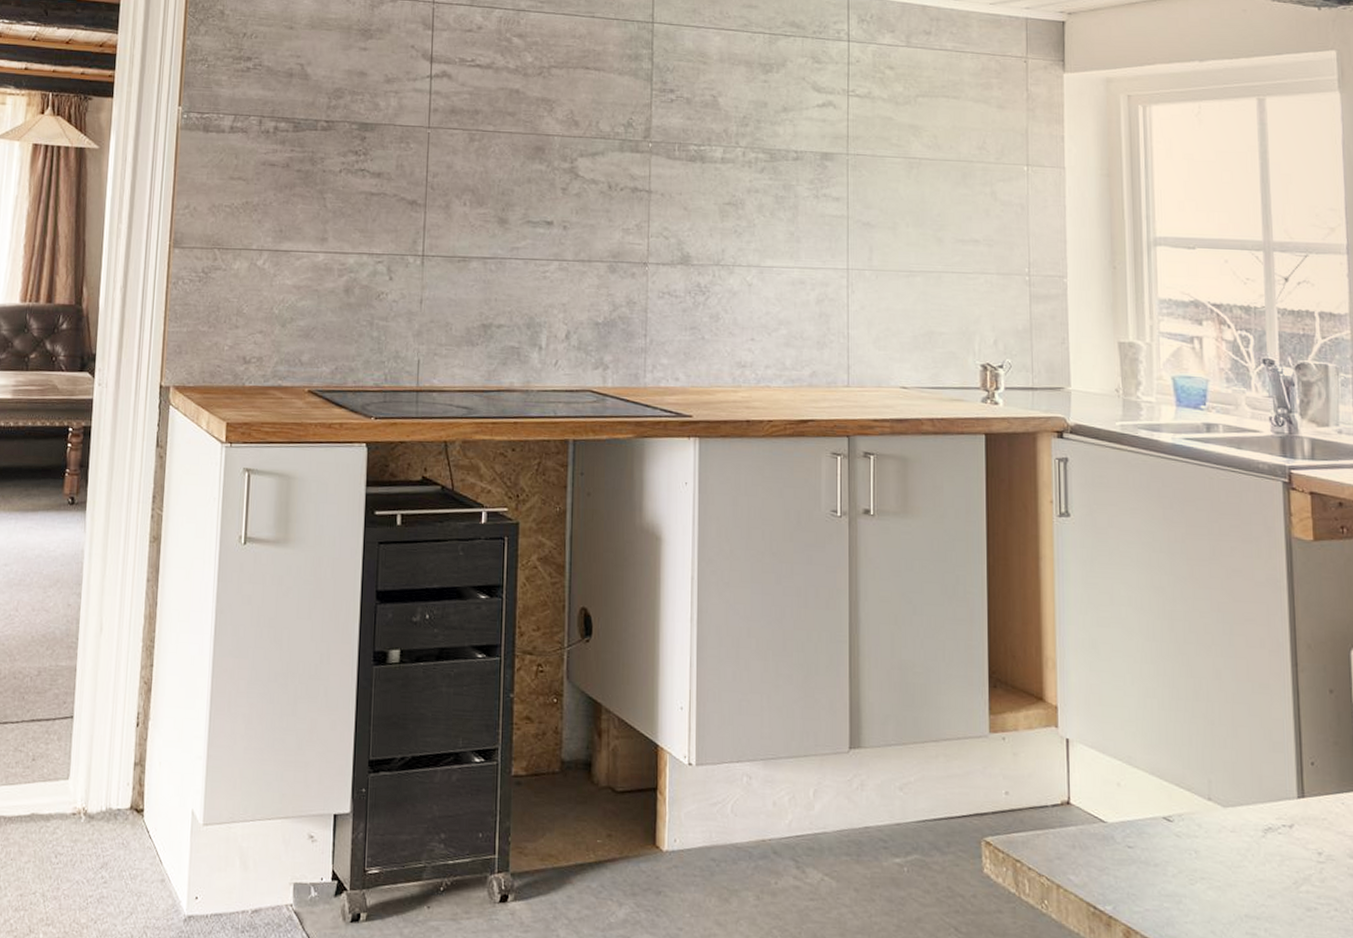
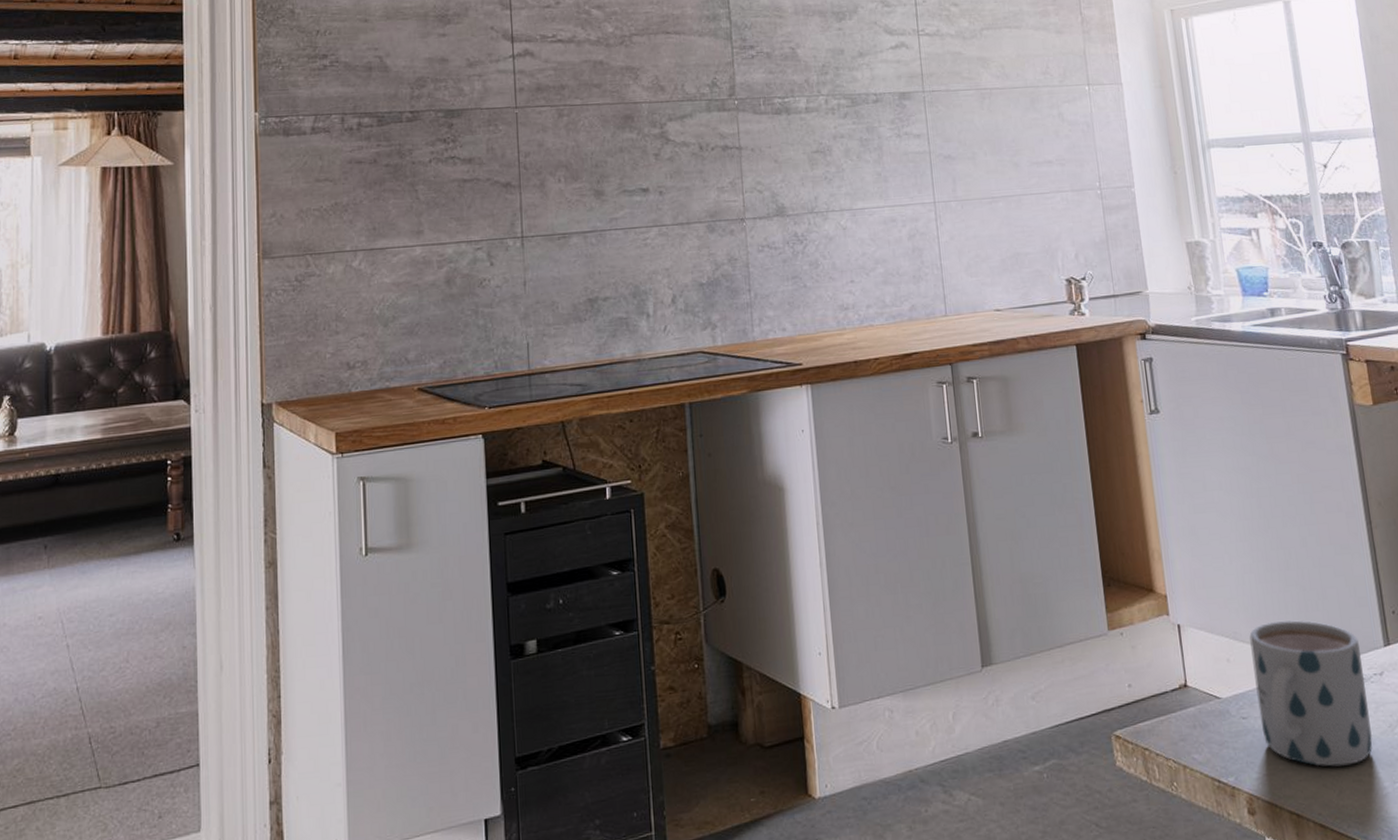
mug: none [1145,752,1274,916] -> present [1249,620,1373,767]

